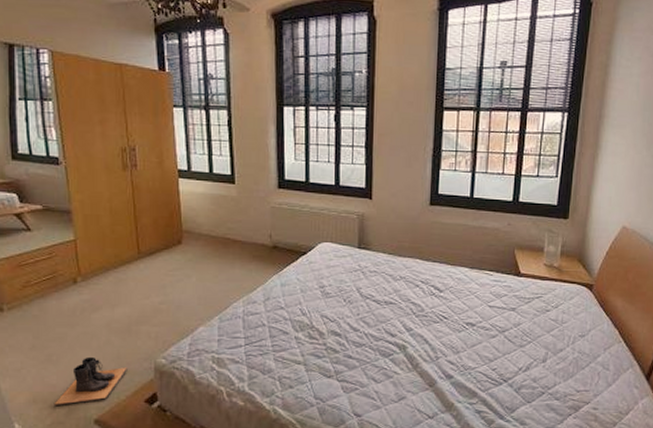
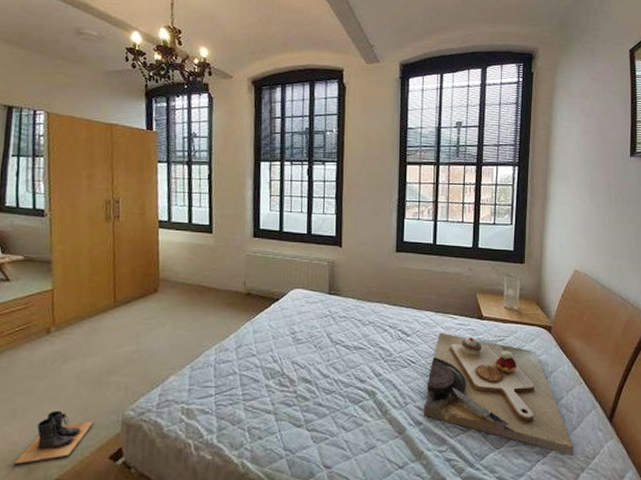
decorative tray: none [455,288,608,411] -> present [424,332,574,455]

